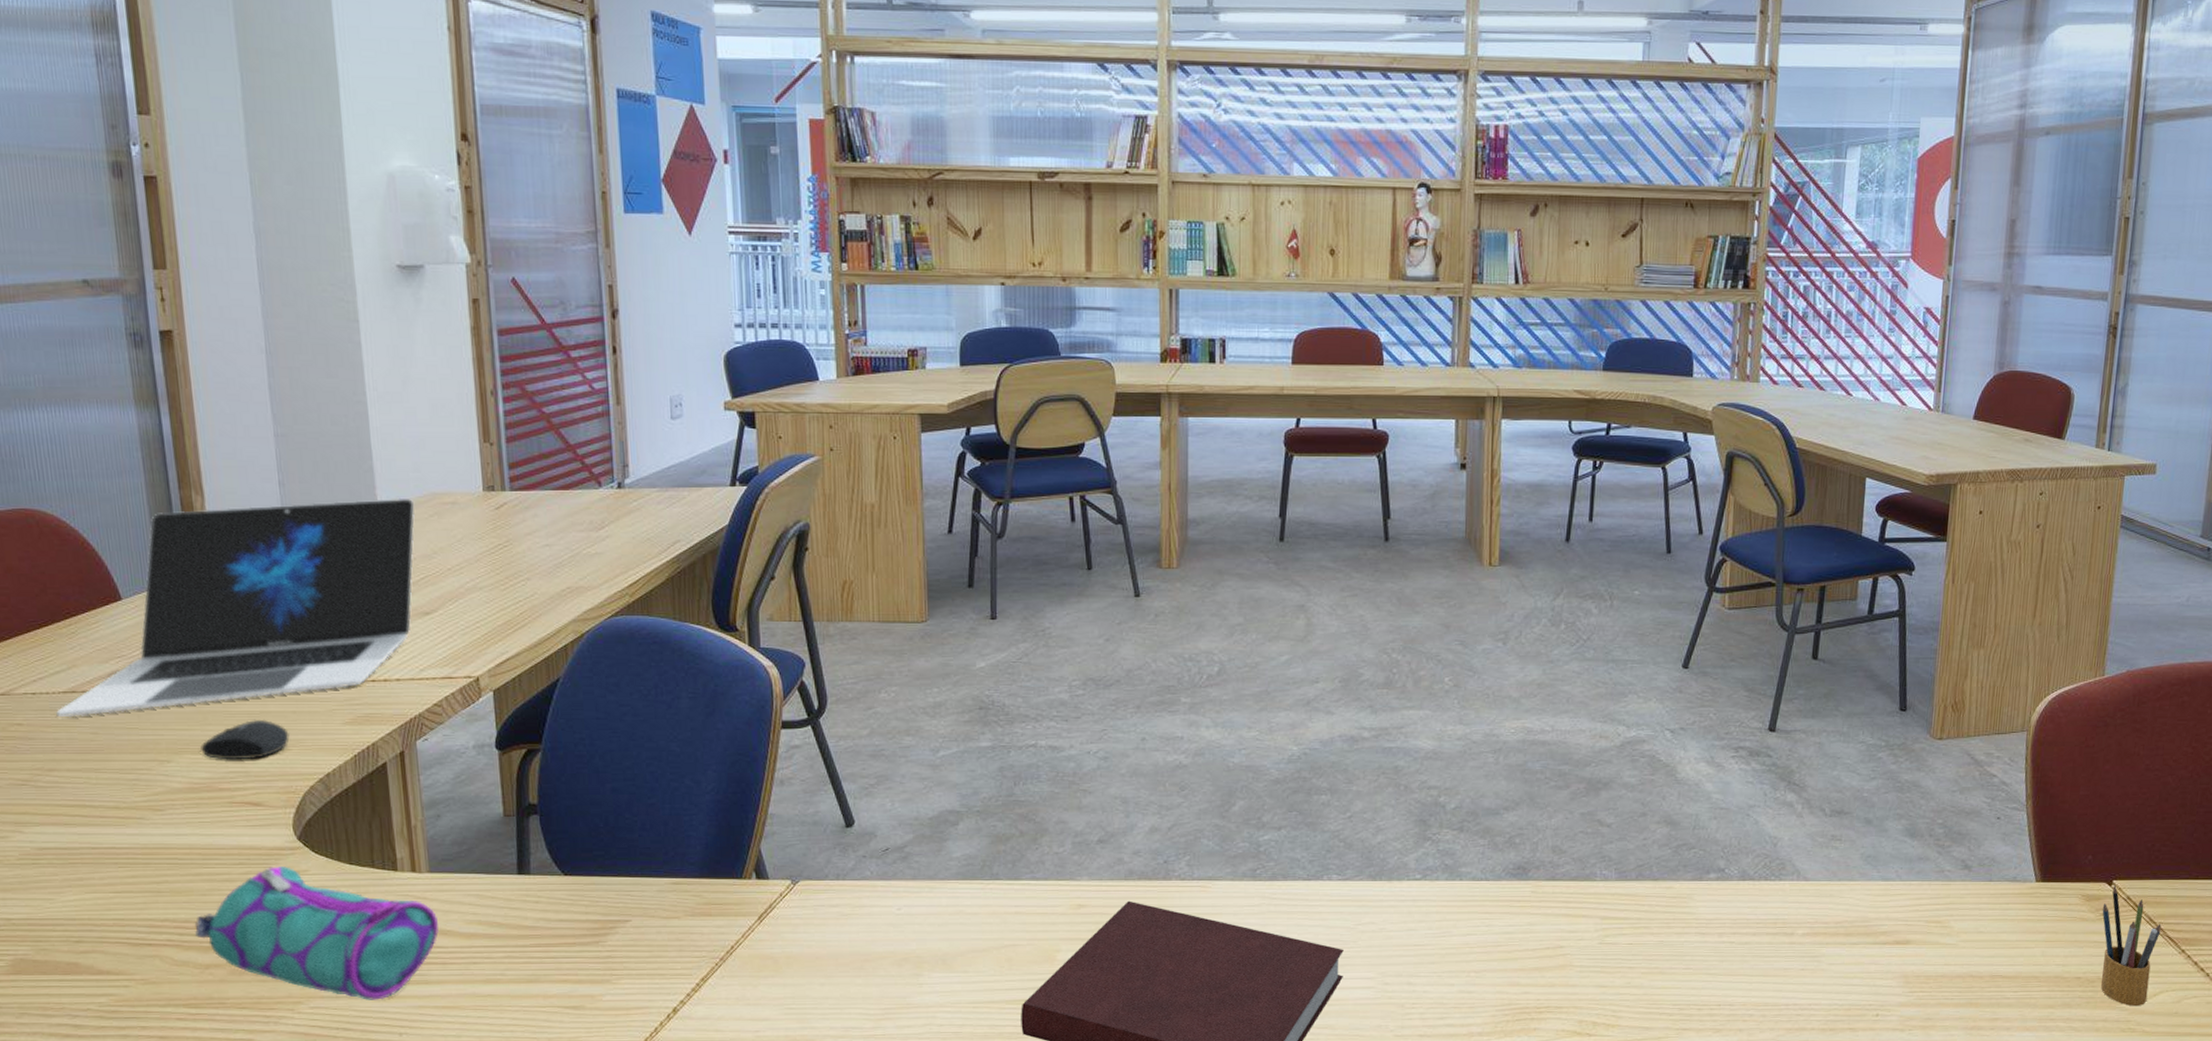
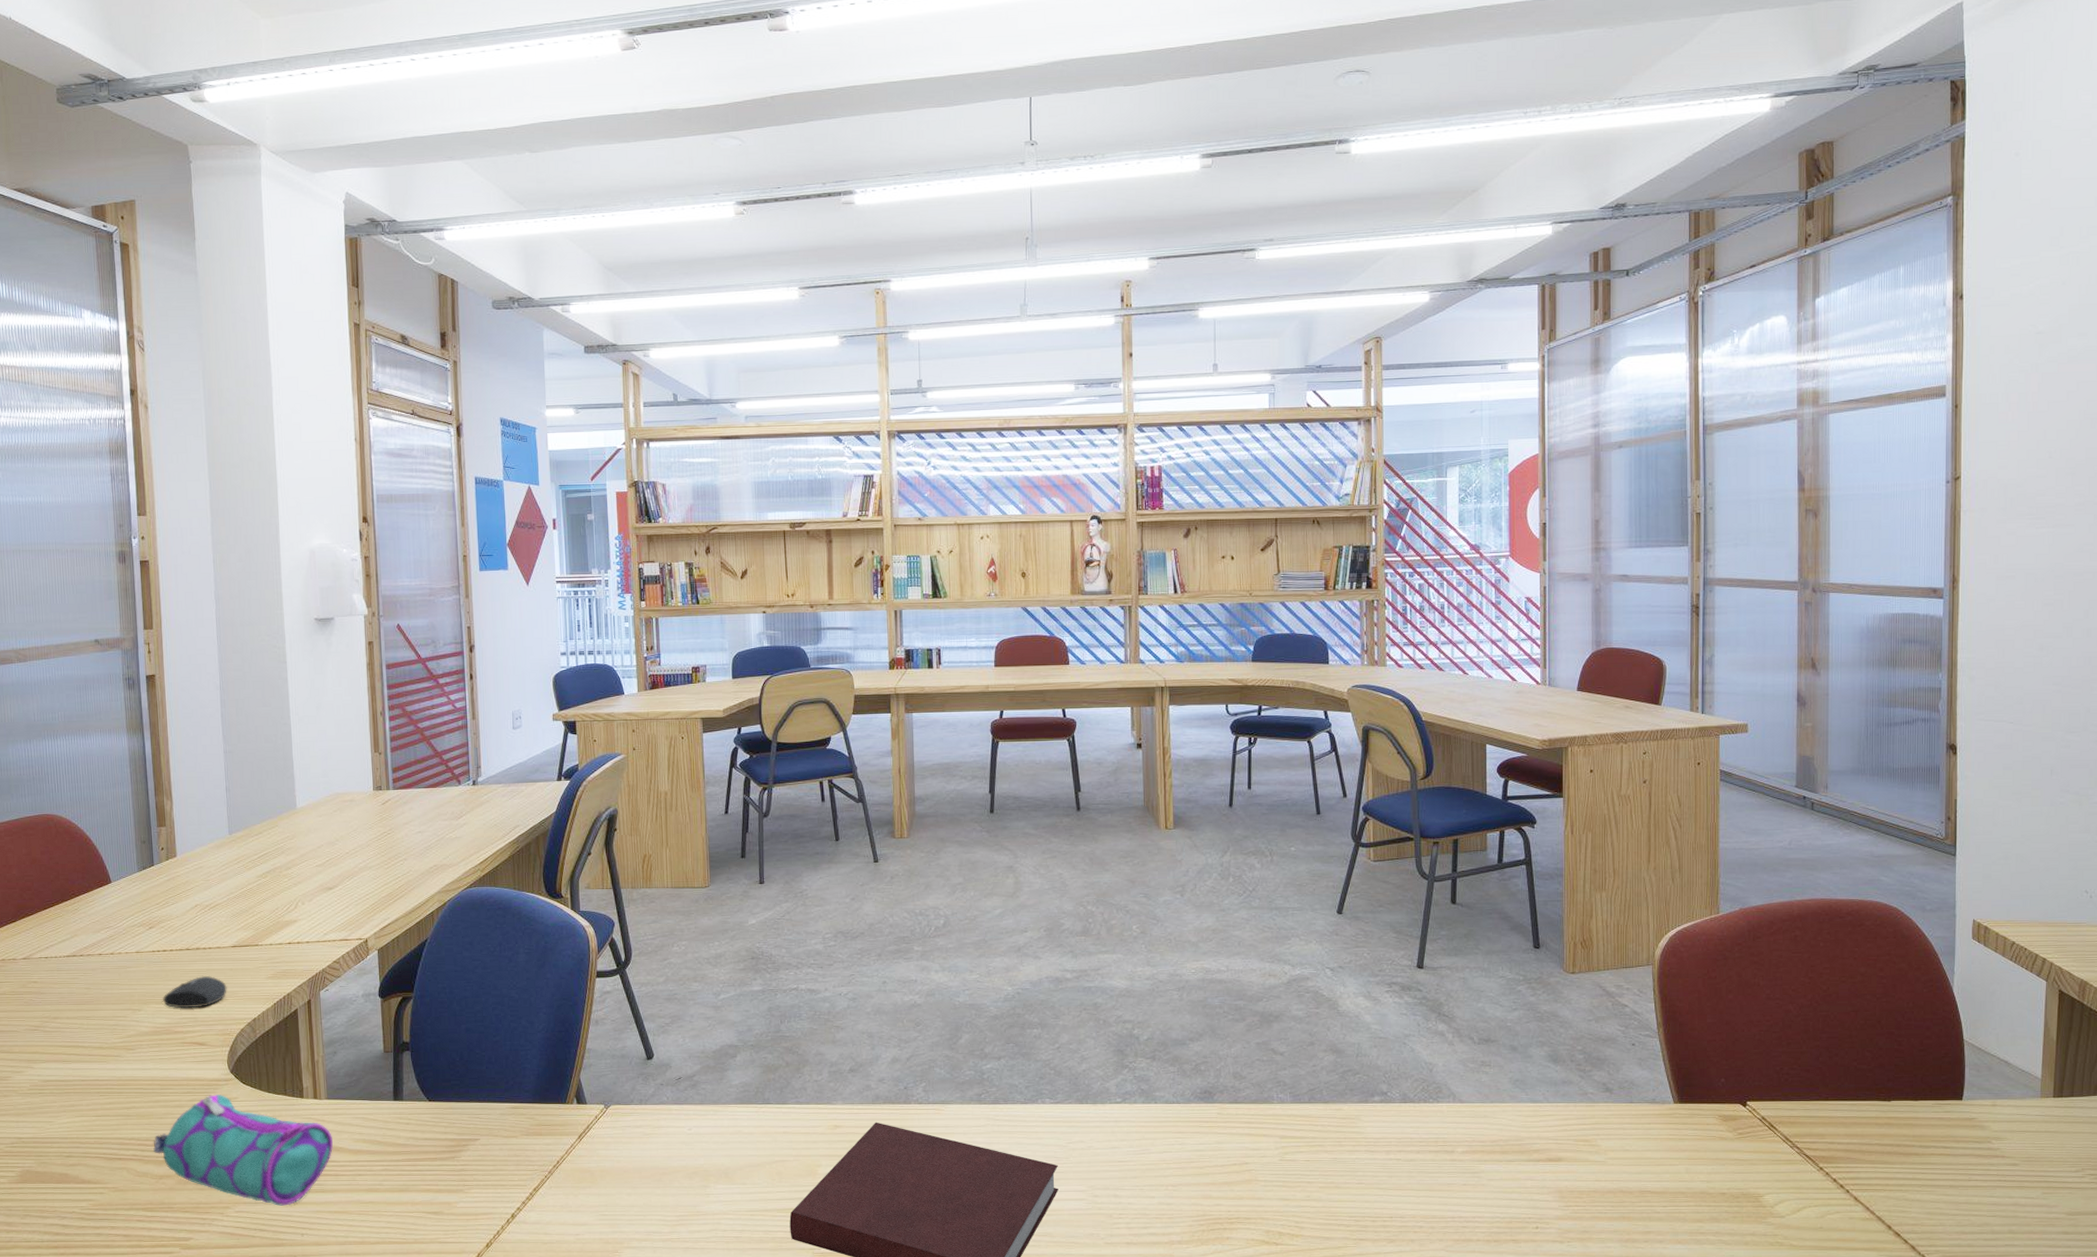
laptop: present [56,497,416,717] -> none [61,797,324,975]
pencil box: present [2100,885,2162,1007] -> none [1739,1106,1798,1221]

